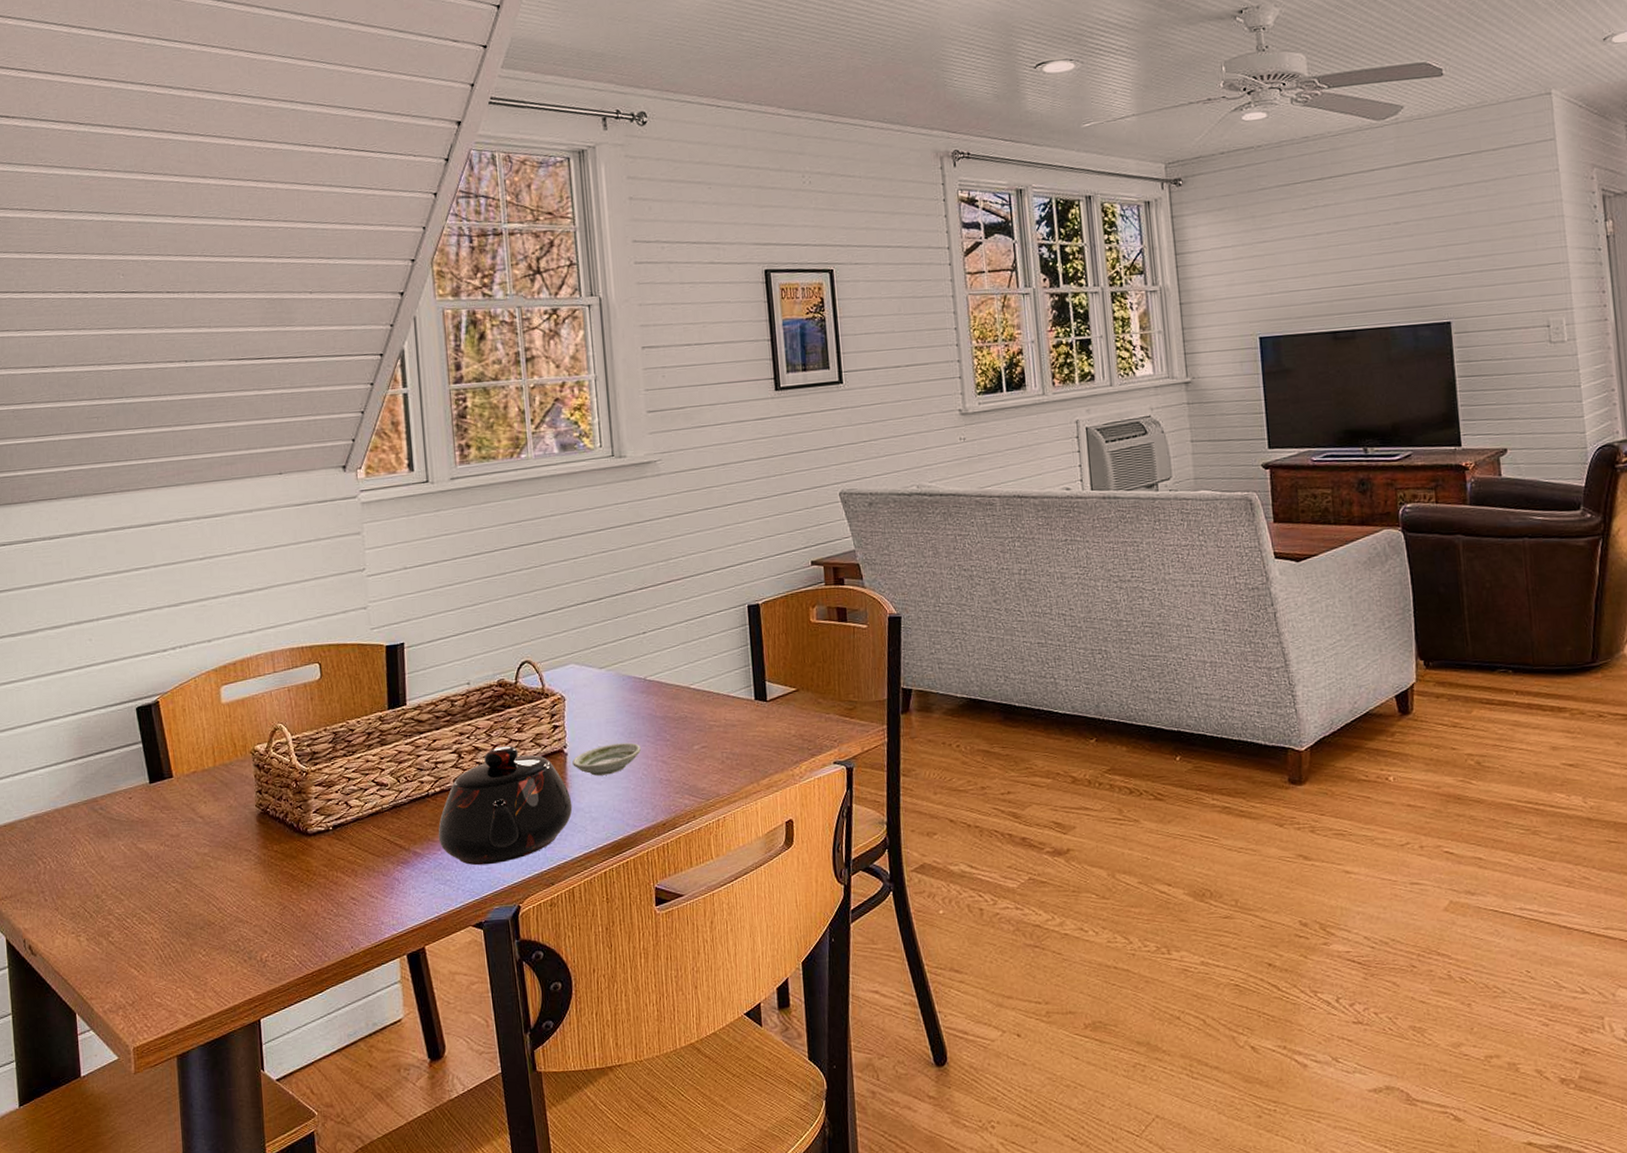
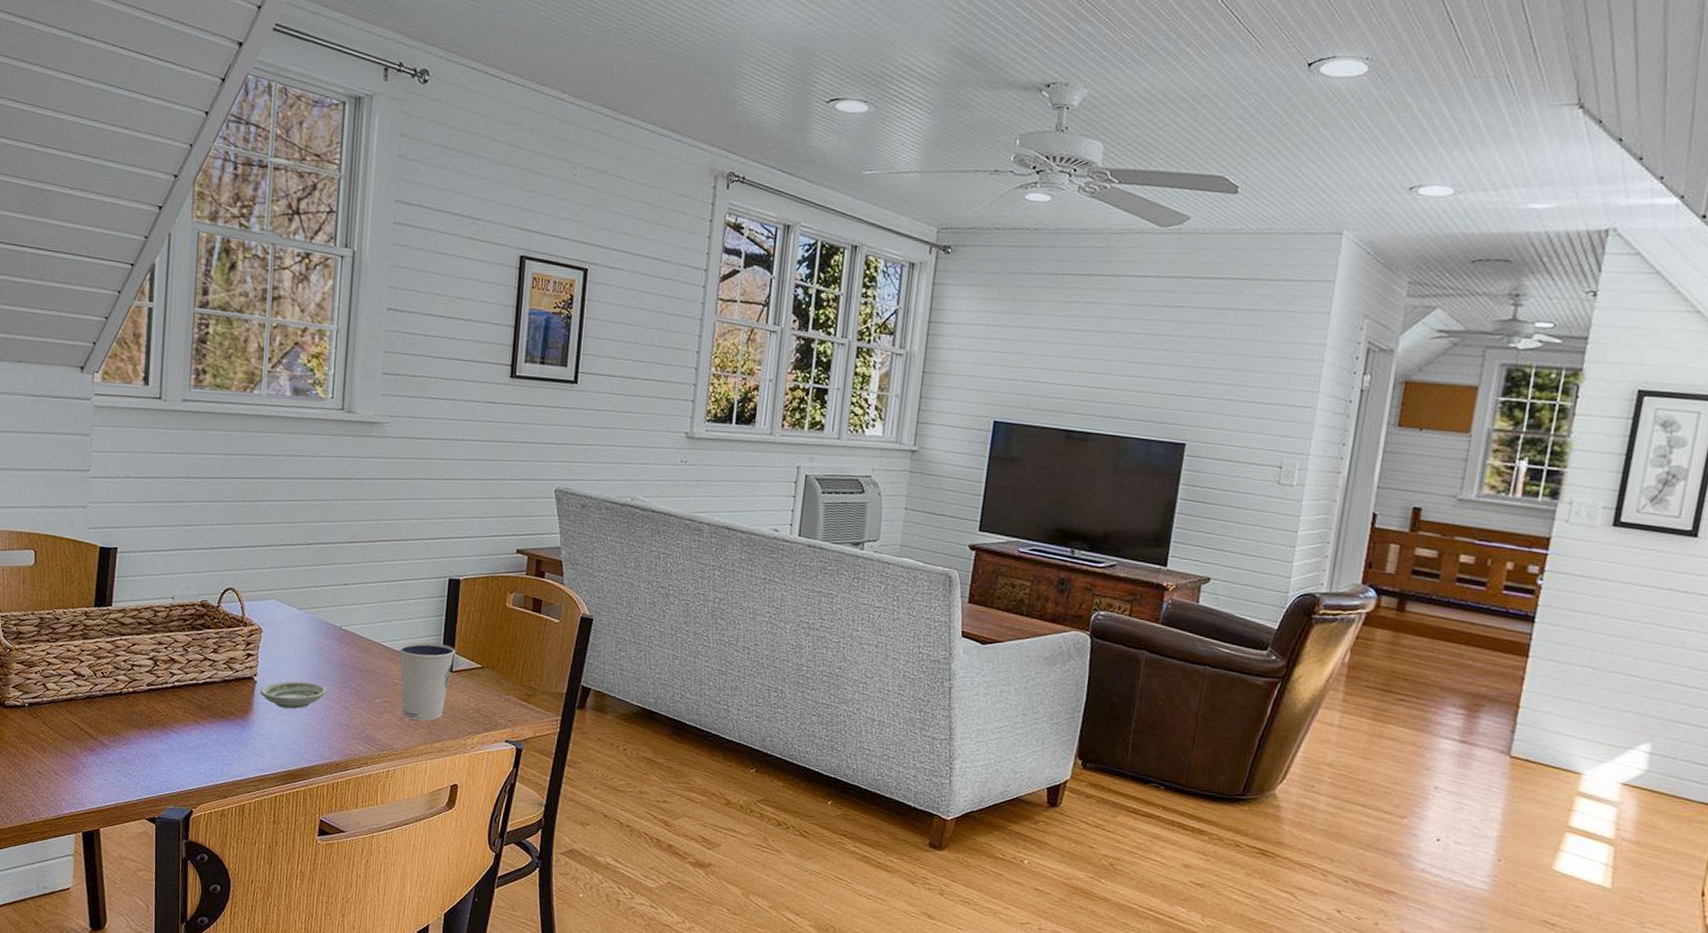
teapot: present [438,746,573,866] -> none [125,662,255,769]
dixie cup: none [708,674,768,760] -> present [398,642,456,721]

